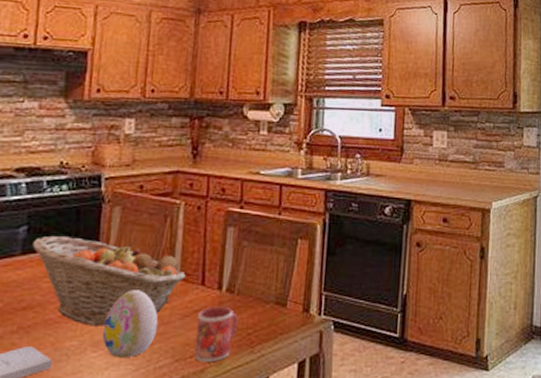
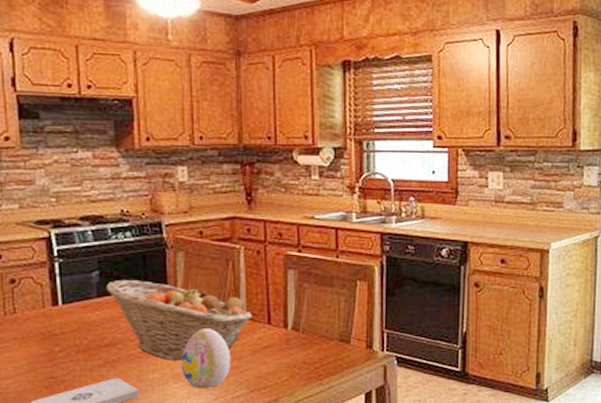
mug: present [194,306,238,363] -> none [267,343,305,393]

